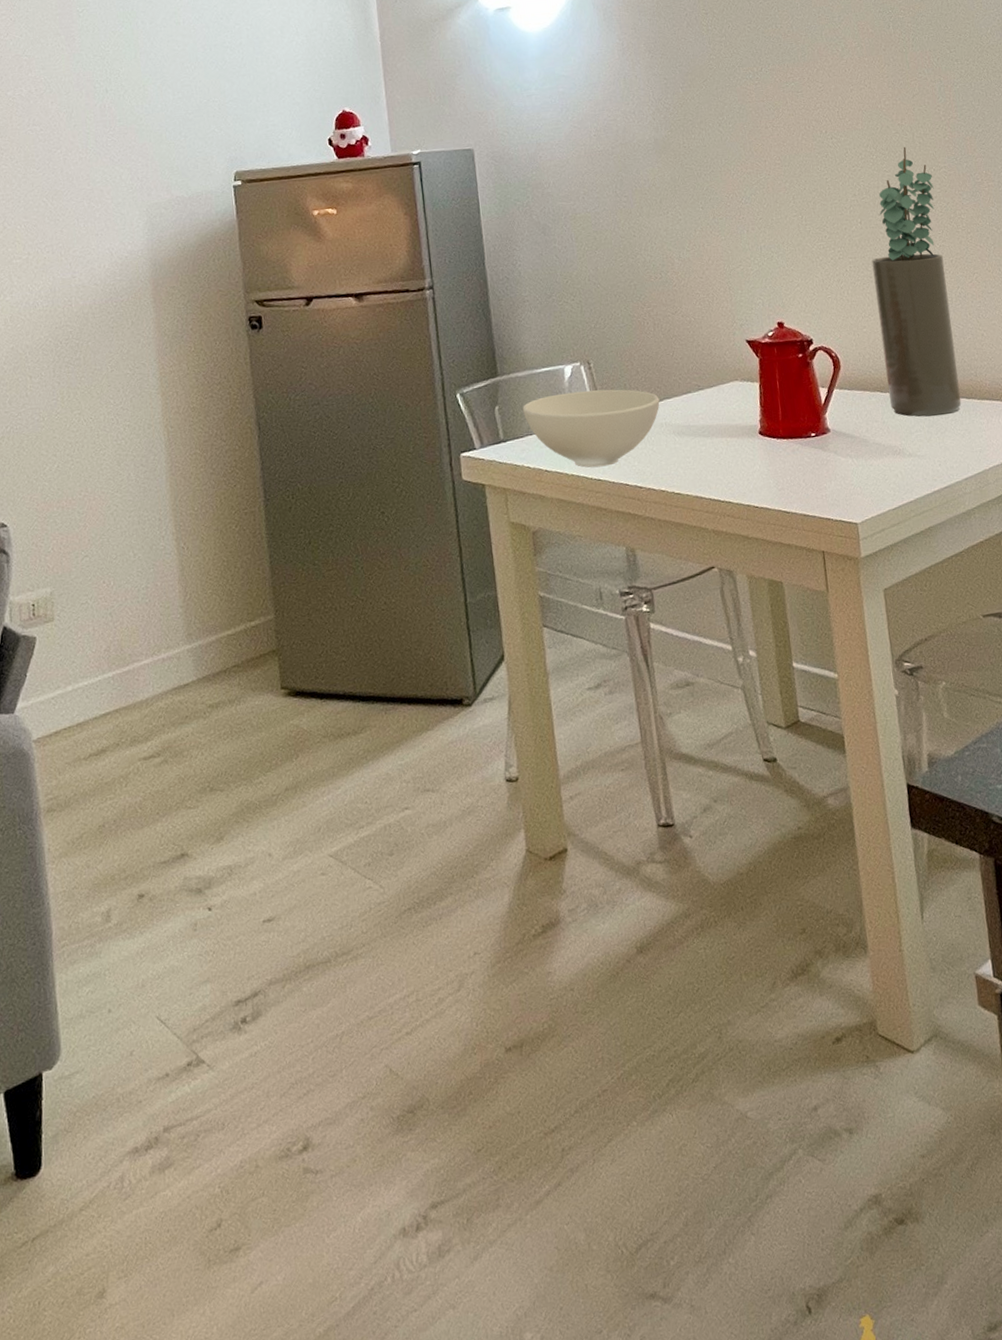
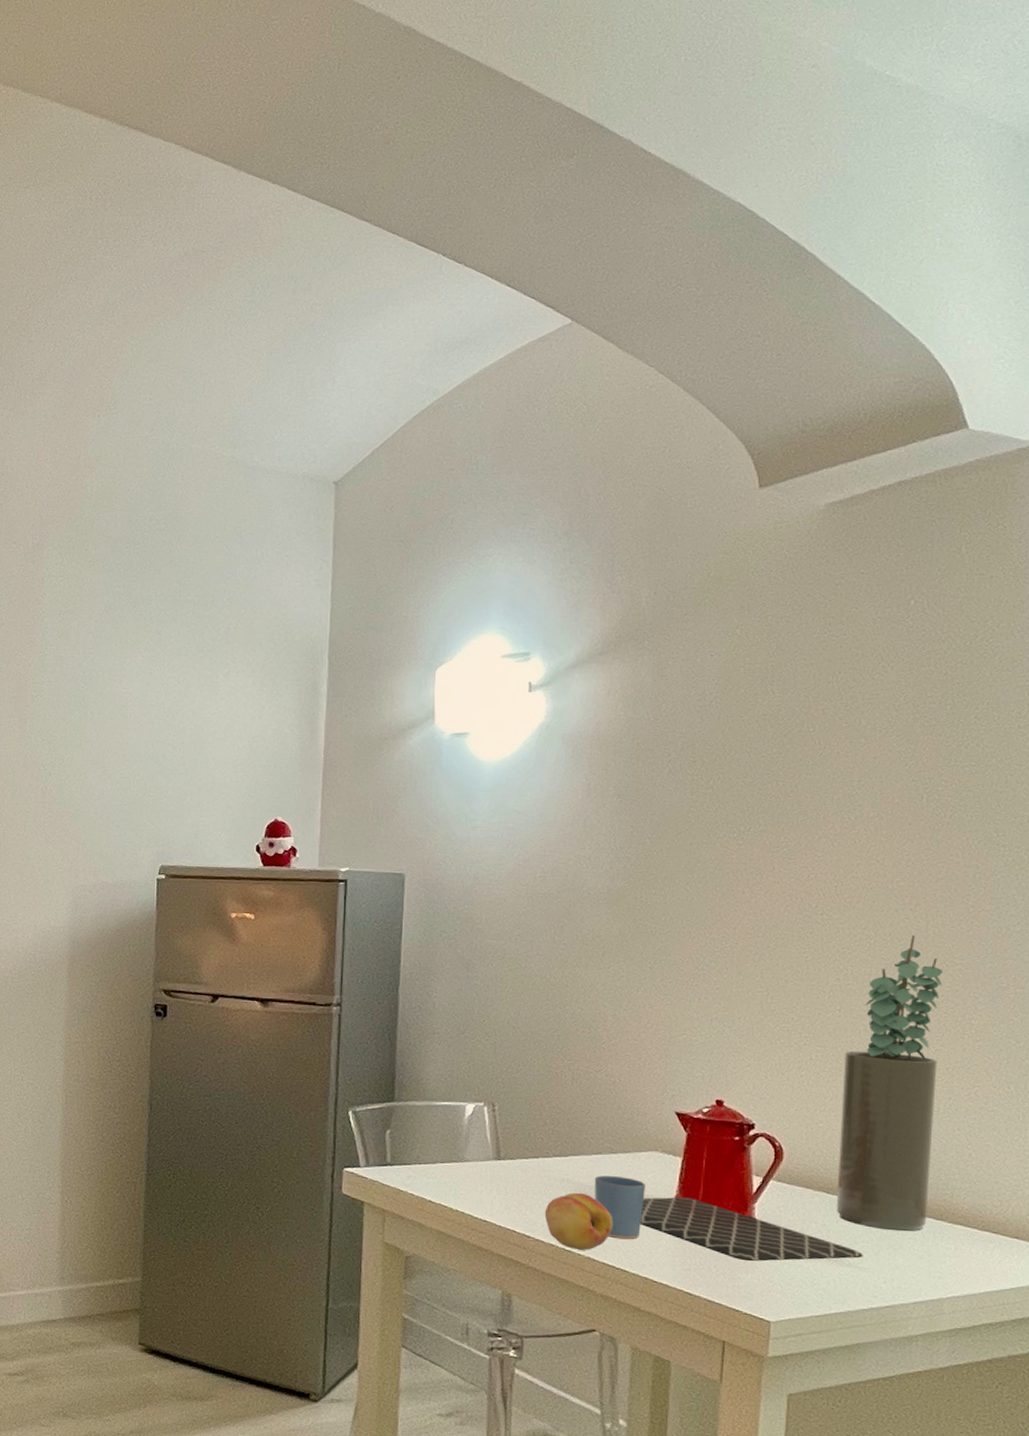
bowl: present [523,389,660,468] -> none [415,1129,565,1210]
fruit: none [651,434,713,491] -> present [544,1193,613,1250]
mug: none [688,410,737,472] -> present [594,1175,645,1240]
placemat: none [732,419,919,470] -> present [640,1197,863,1261]

